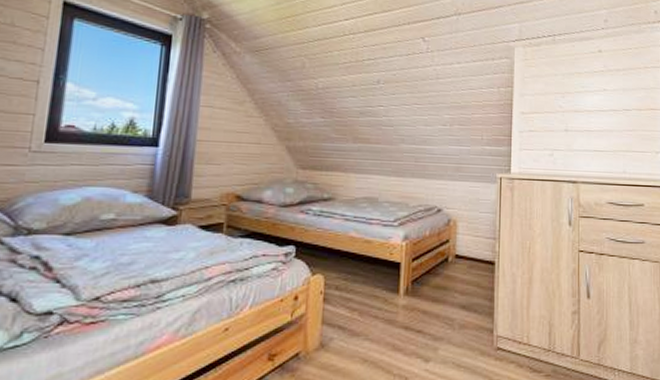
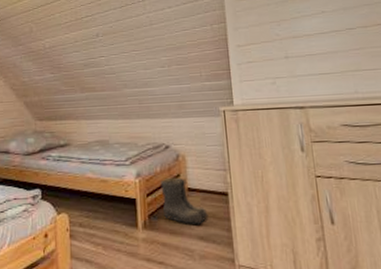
boots: none [427,242,473,294] -> present [160,177,208,225]

